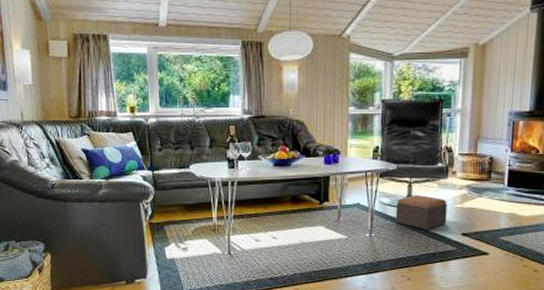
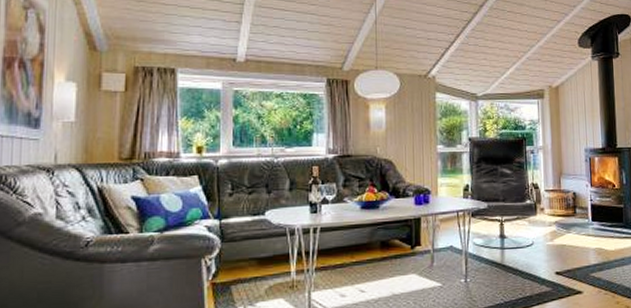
footstool: present [395,195,447,230] -> none [489,234,540,271]

